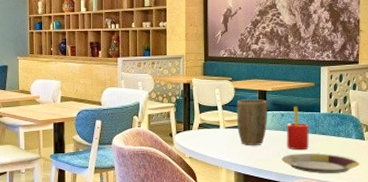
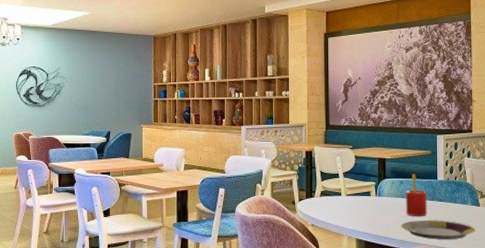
plant pot: present [236,99,268,145] -> none [357,167,388,212]

